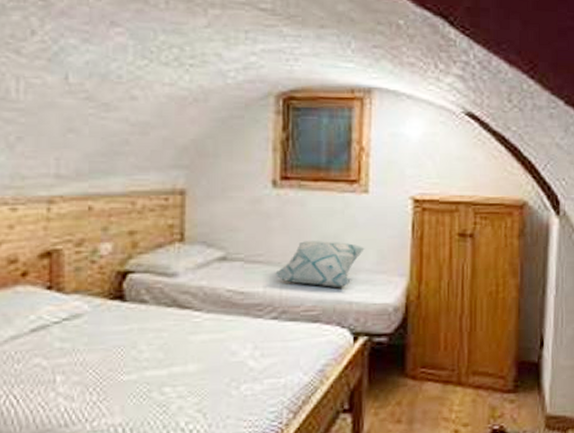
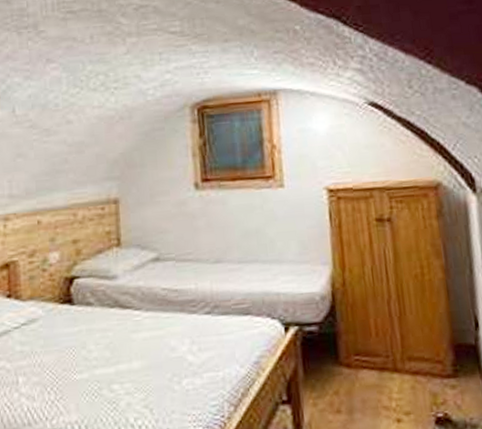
decorative pillow: present [275,241,366,287] -> none [205,236,287,280]

